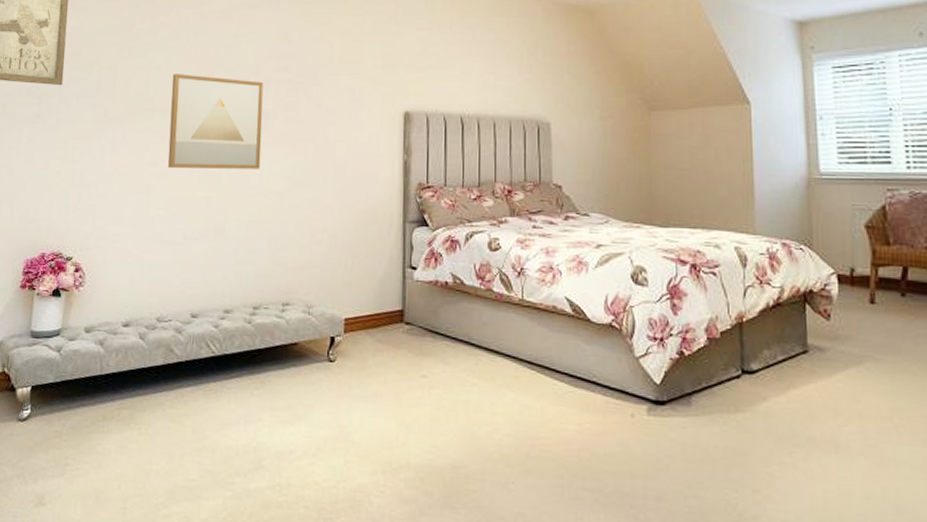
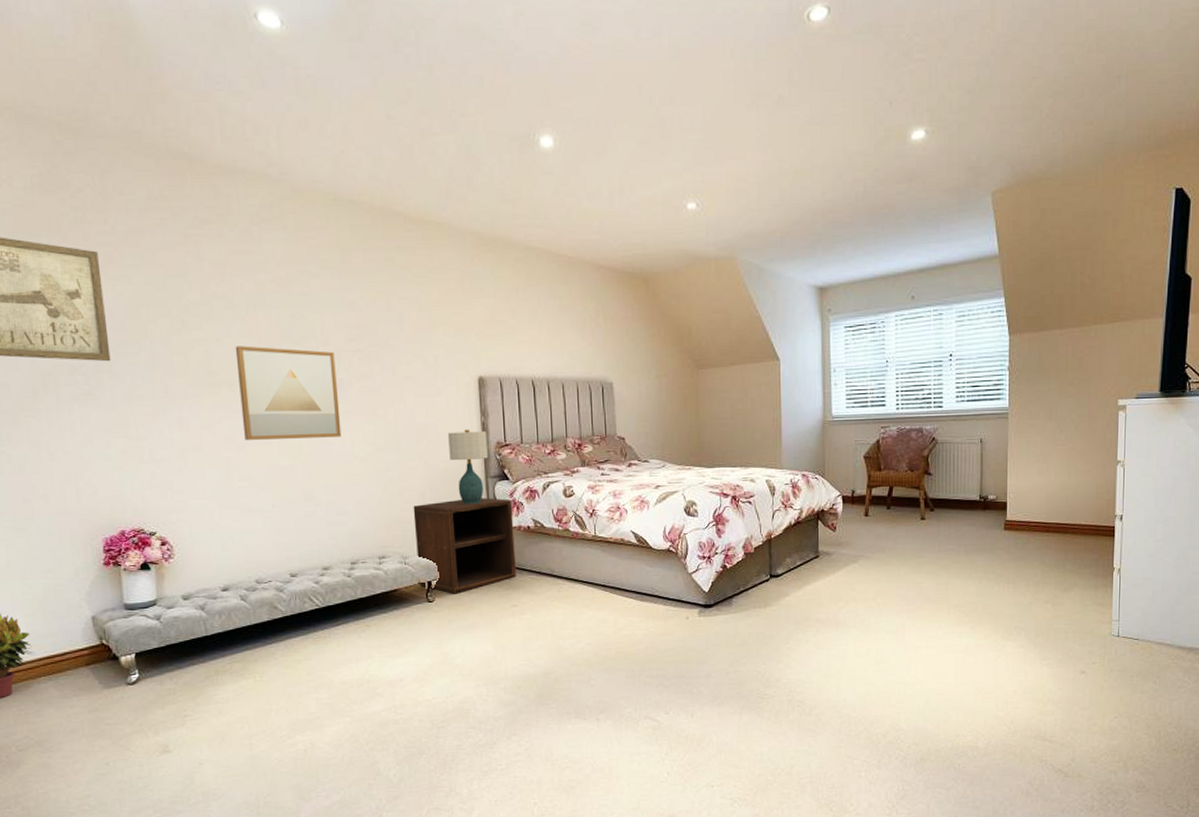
nightstand: none [321,244,430,355] -> present [413,498,516,594]
table lamp: none [367,167,408,252] -> present [448,429,488,505]

